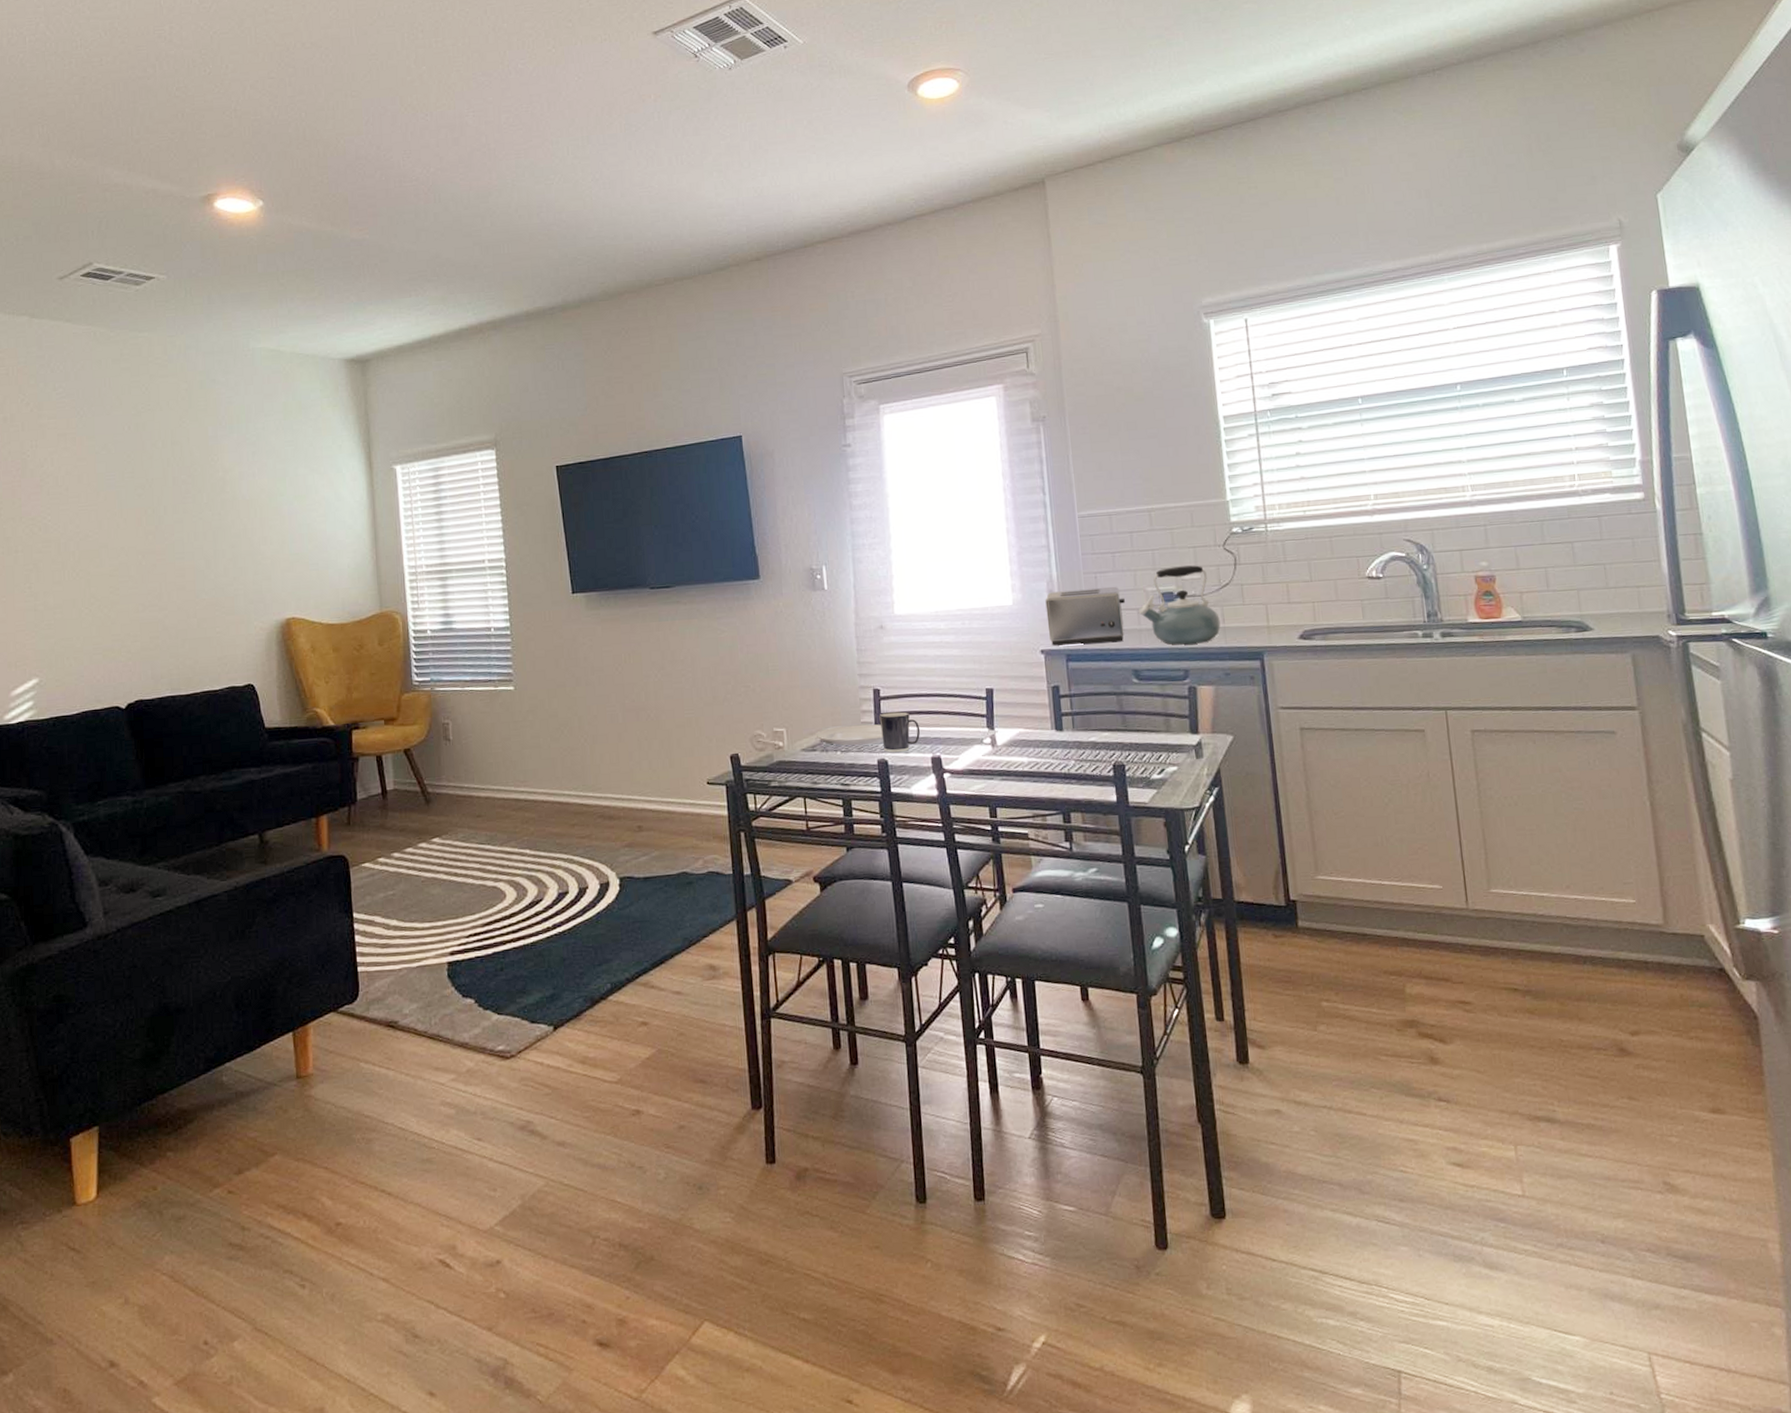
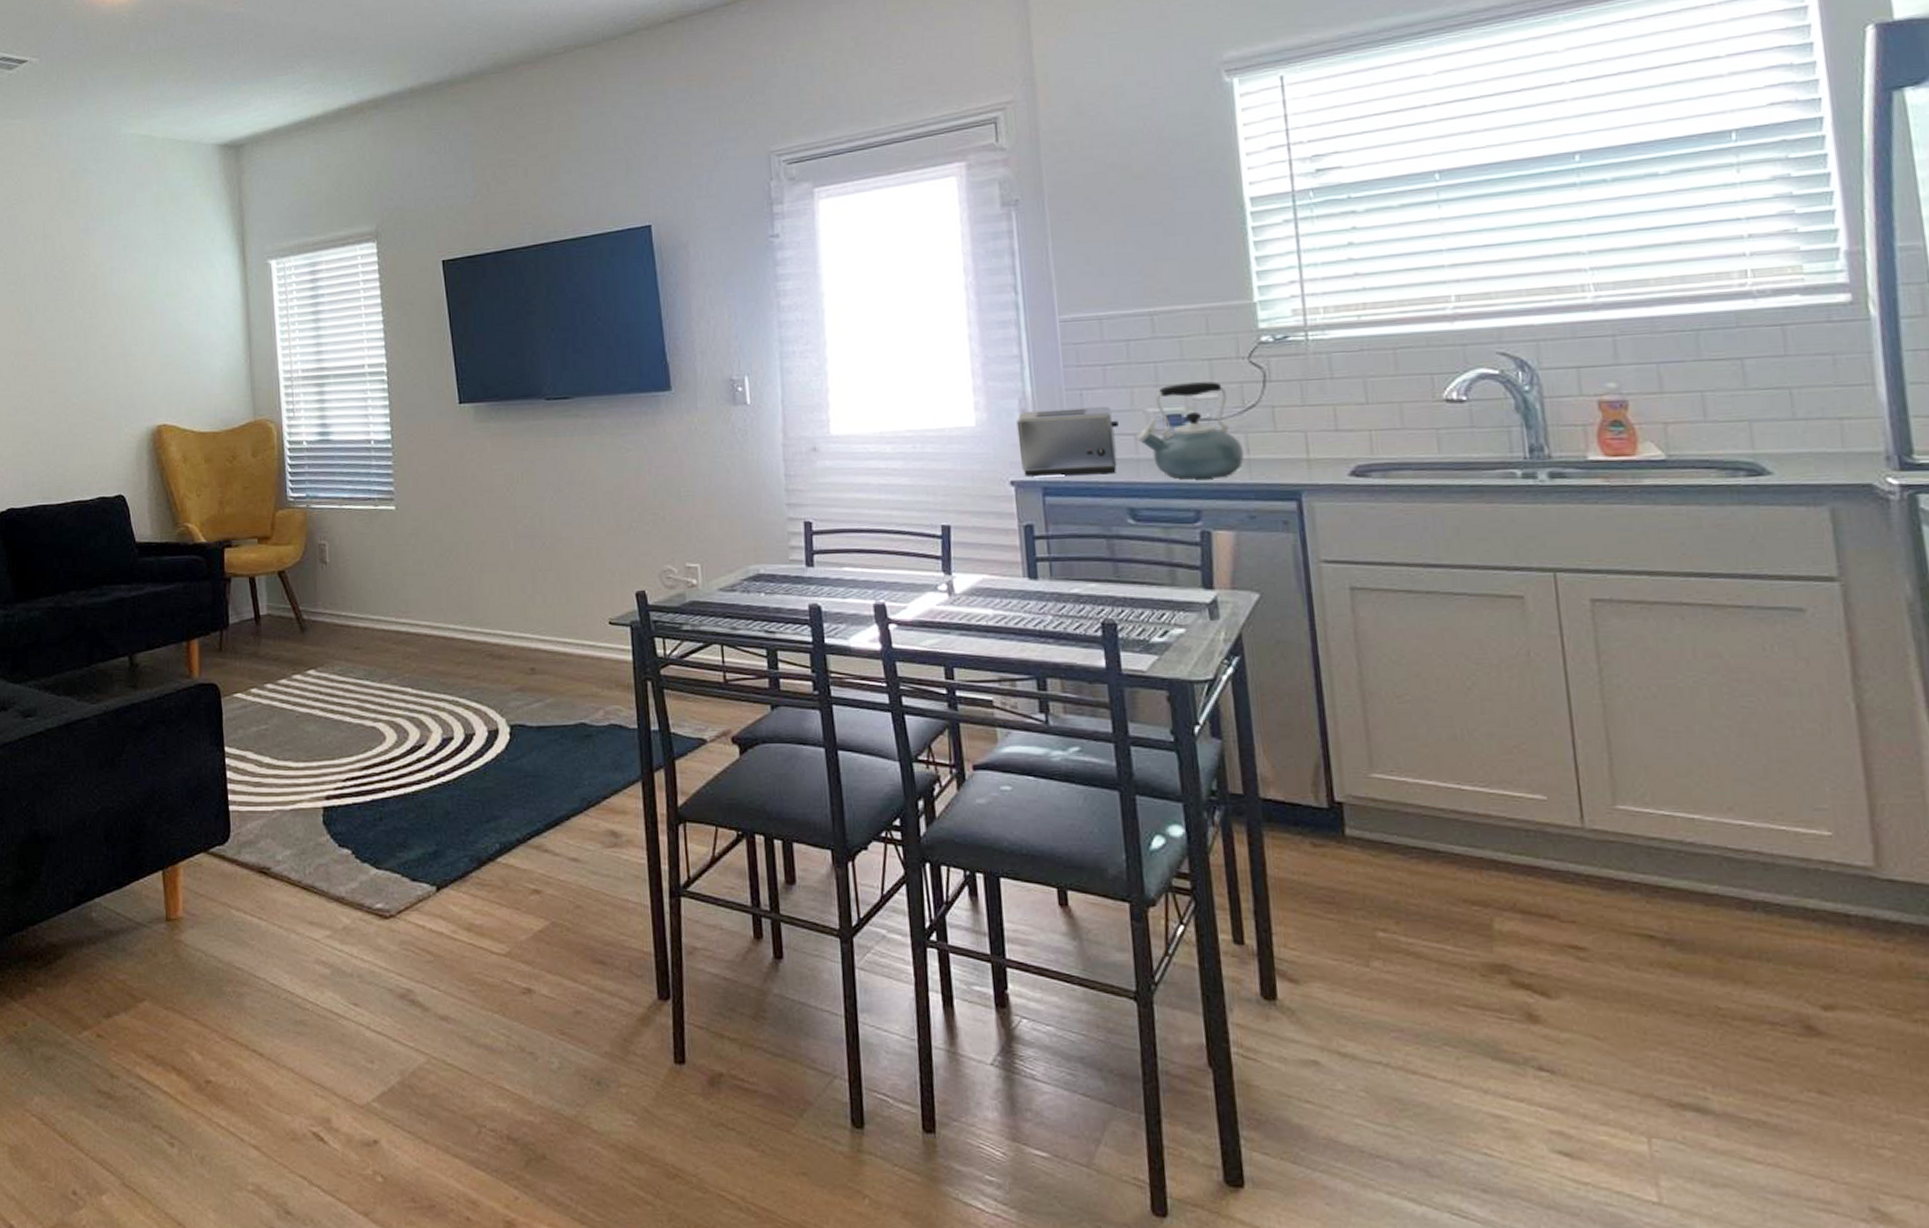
plate: present [815,724,883,746] -> none [735,562,816,588]
mug: present [879,711,921,753] -> none [811,549,861,598]

